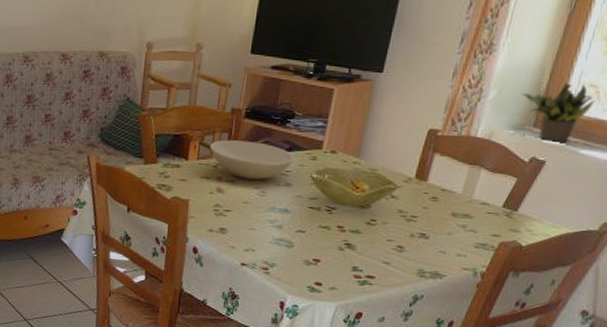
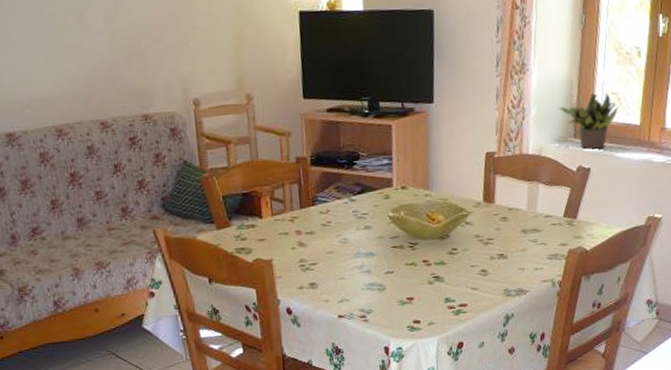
bowl: present [209,140,295,180] -> none [281,189,369,228]

